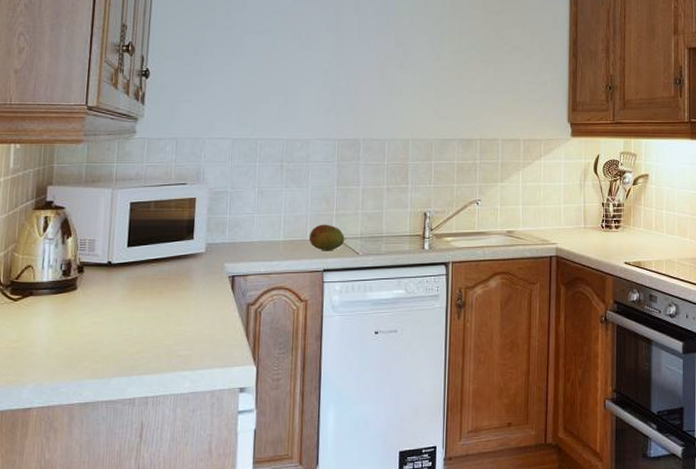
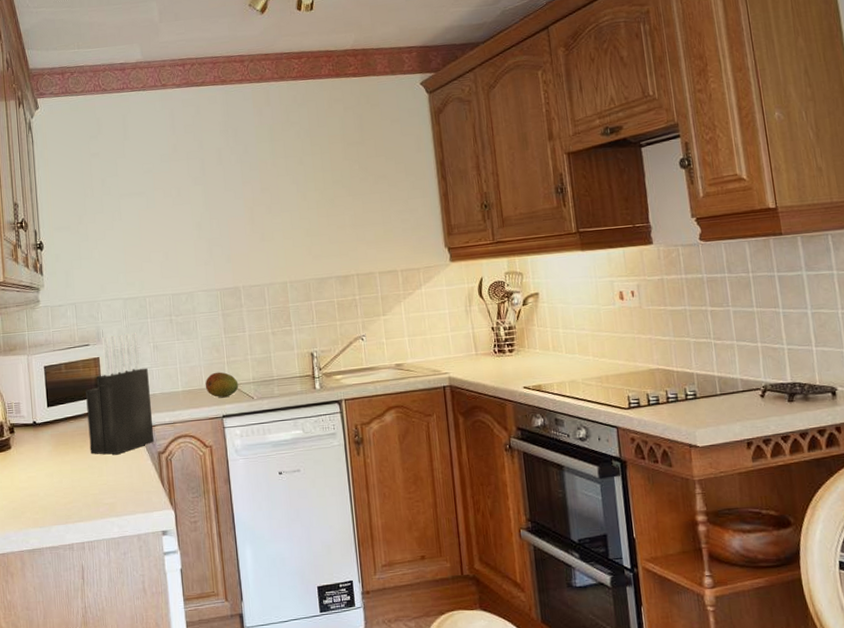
knife block: none [170,175,249,304] -> present [85,332,155,455]

